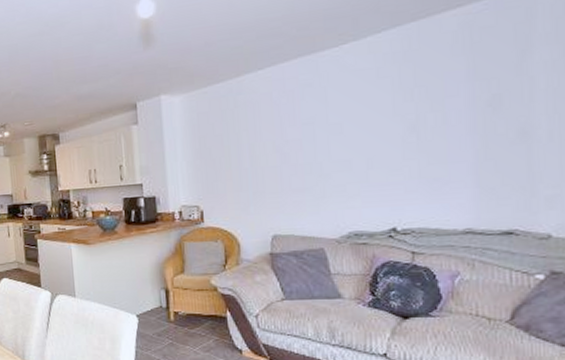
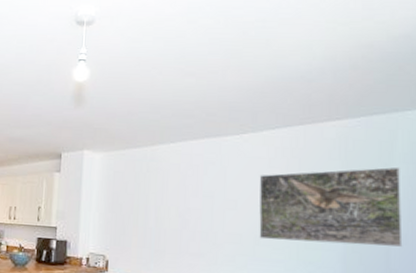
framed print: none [366,50,548,162] -> present [259,167,403,247]

